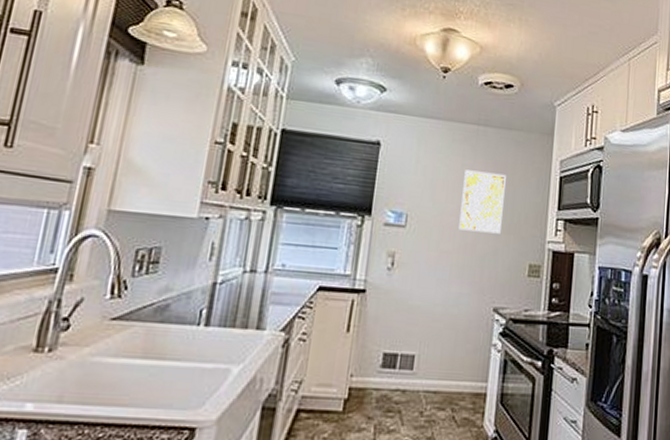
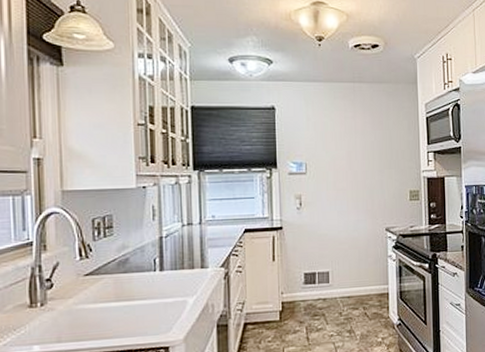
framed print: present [459,170,506,234] -> none [348,121,384,171]

